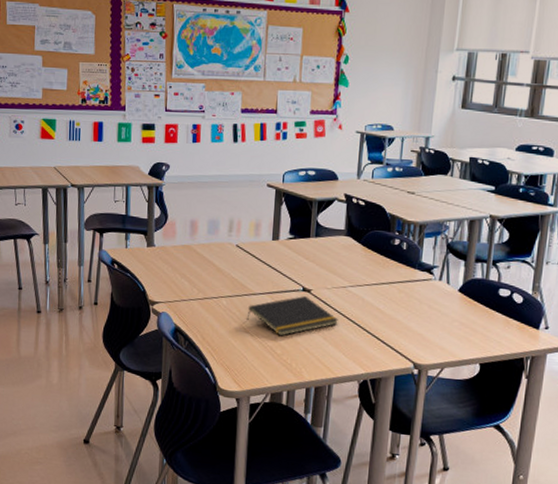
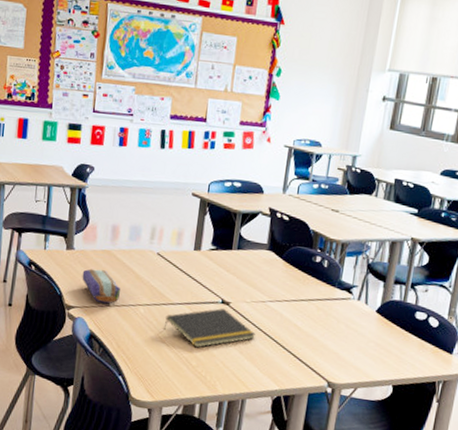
pencil case: none [164,264,203,298] -> present [82,269,121,304]

